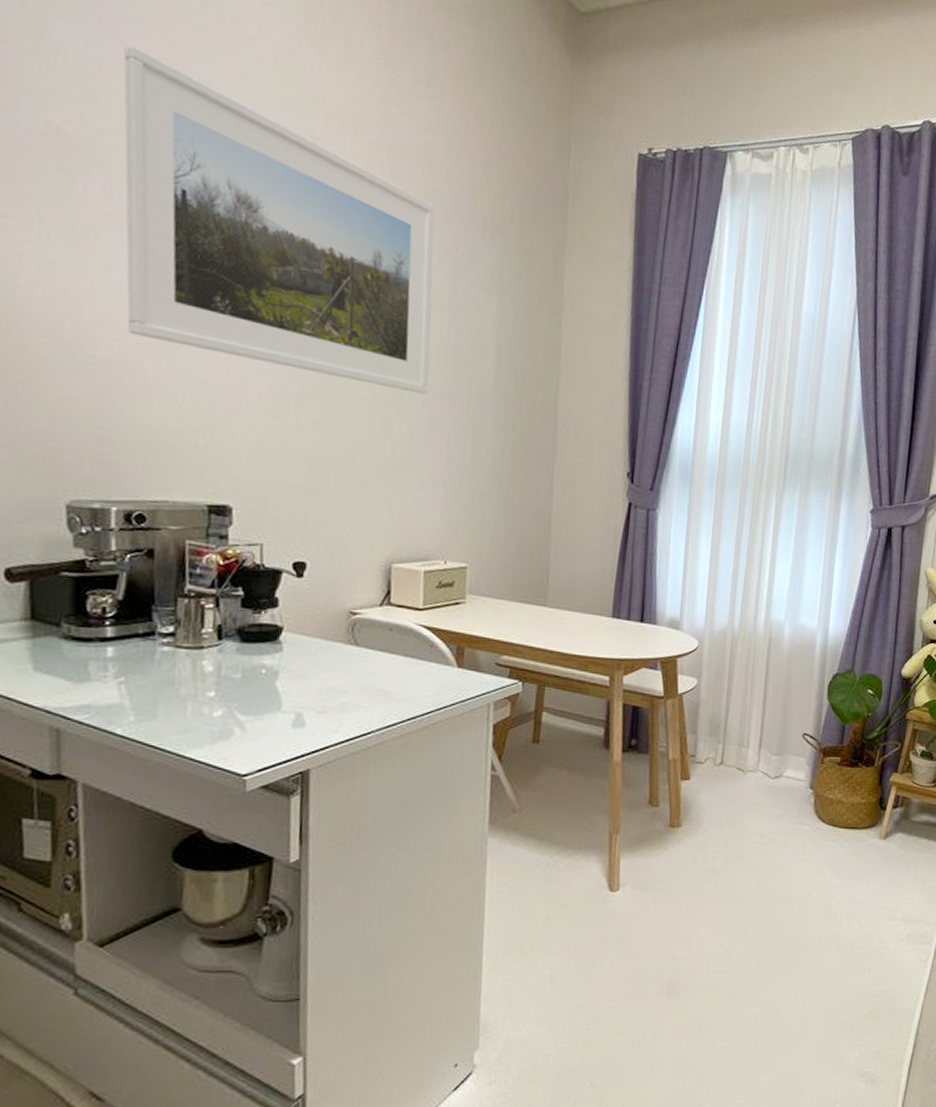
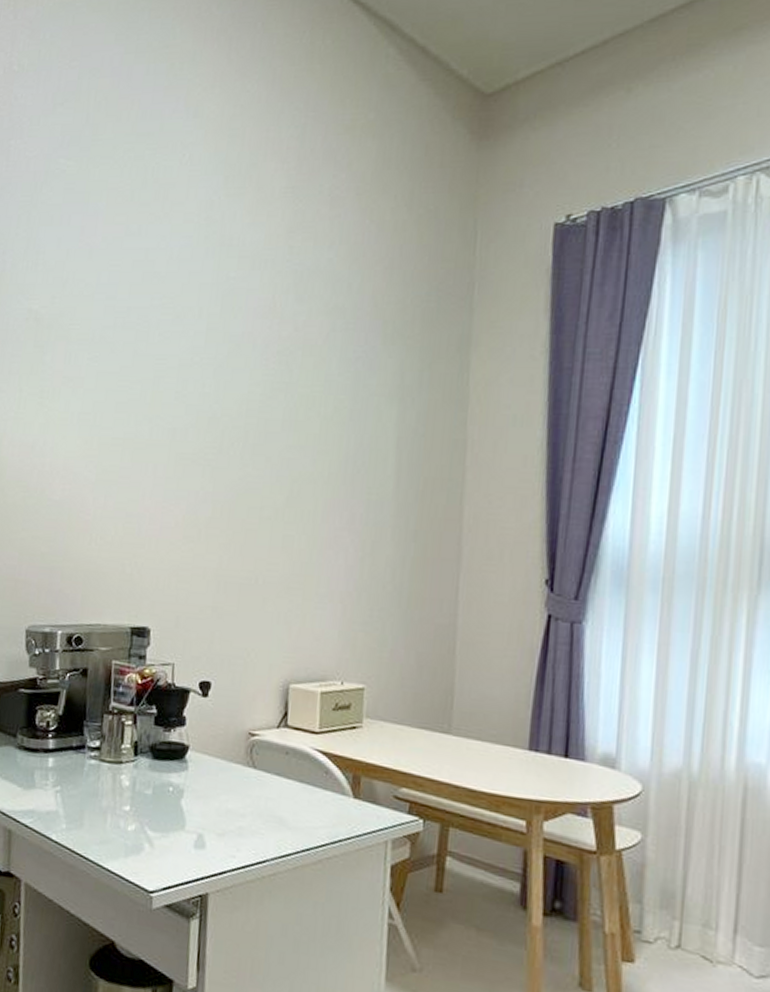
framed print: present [123,44,435,395] -> none [77,233,337,509]

